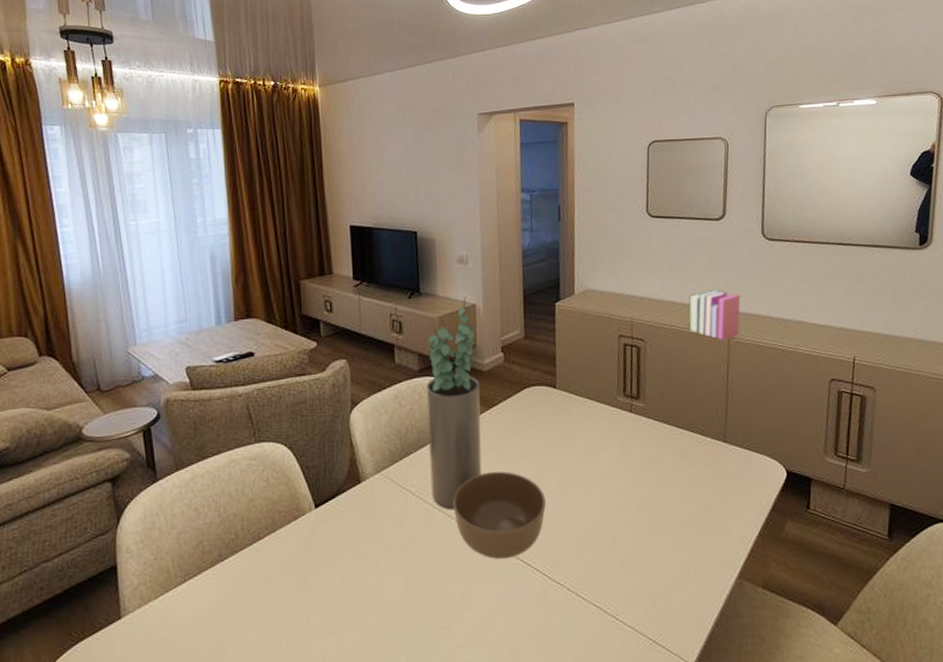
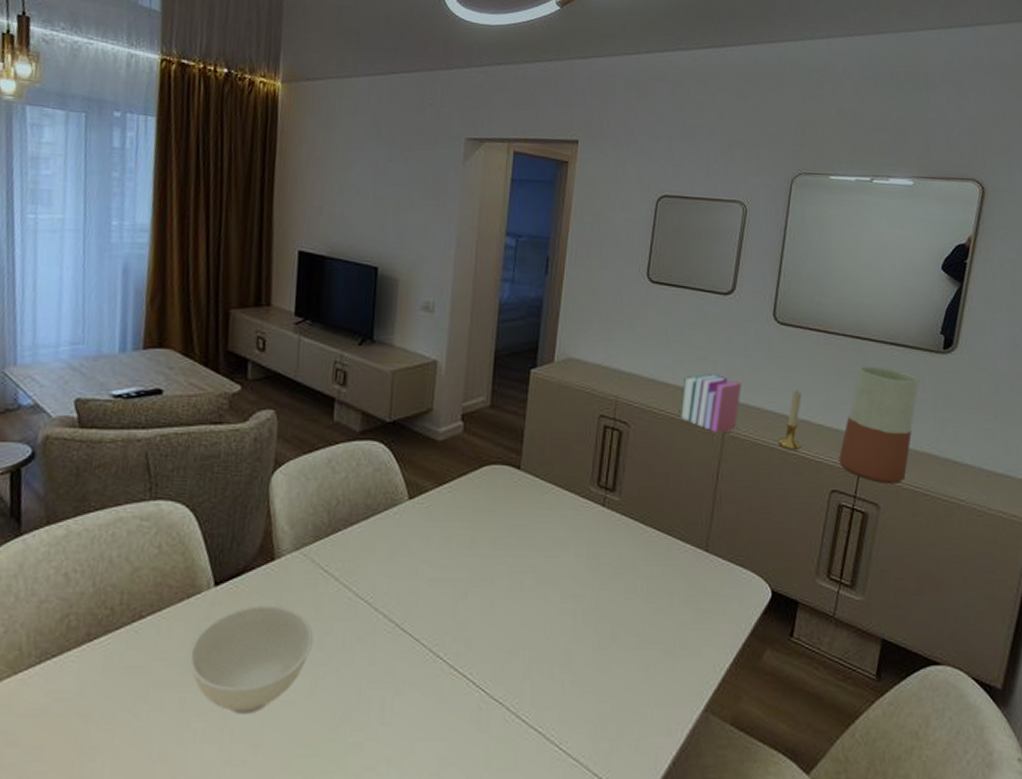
bowl: none [301,519,401,611] -> present [188,604,314,714]
vase: present [426,296,482,510] -> none [358,350,433,603]
bowl: present [453,471,546,559] -> none [382,560,493,666]
candle holder: none [777,295,799,349] -> present [777,390,801,451]
vase: none [834,267,900,370] -> present [838,365,919,485]

